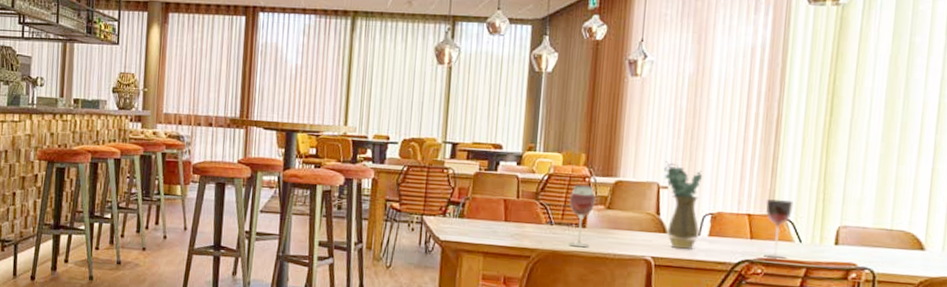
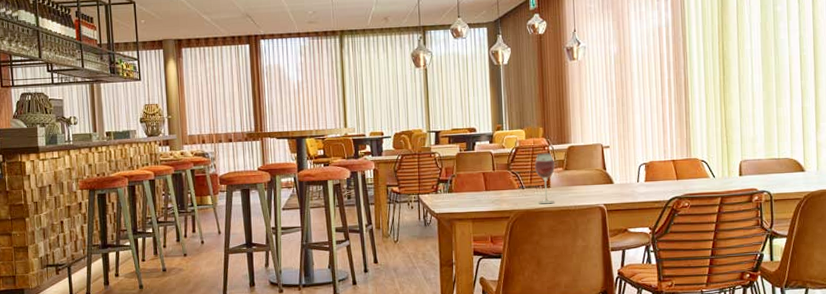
vase: present [664,161,703,250] -> none [604,126,638,195]
wineglass: present [764,199,794,260] -> none [684,146,706,193]

